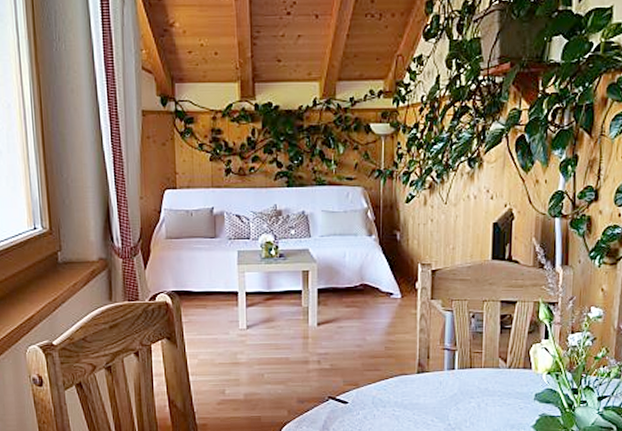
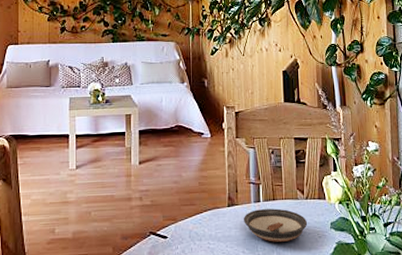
saucer: none [435,377,508,412] -> present [244,208,308,242]

